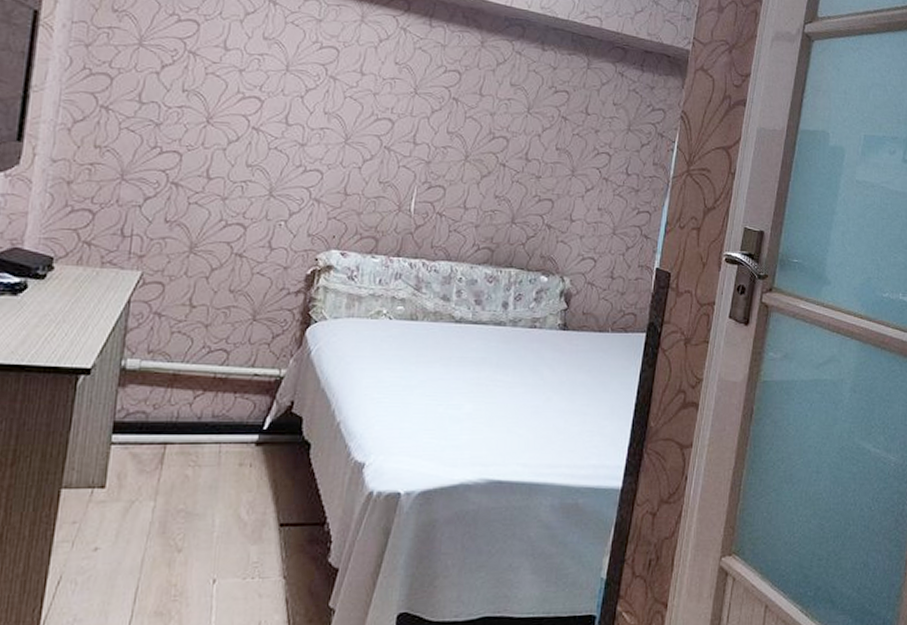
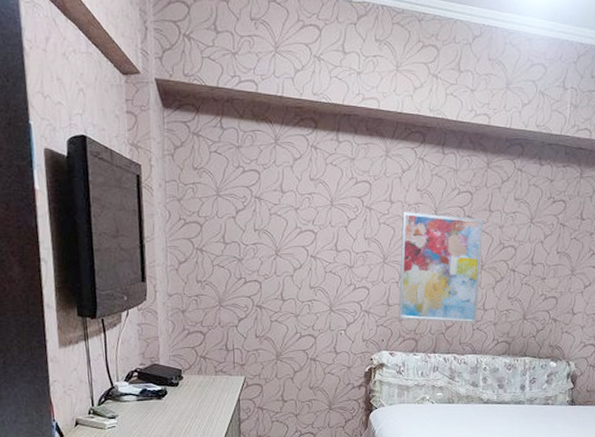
wall art: none [357,86,473,224] -> present [398,212,484,323]

